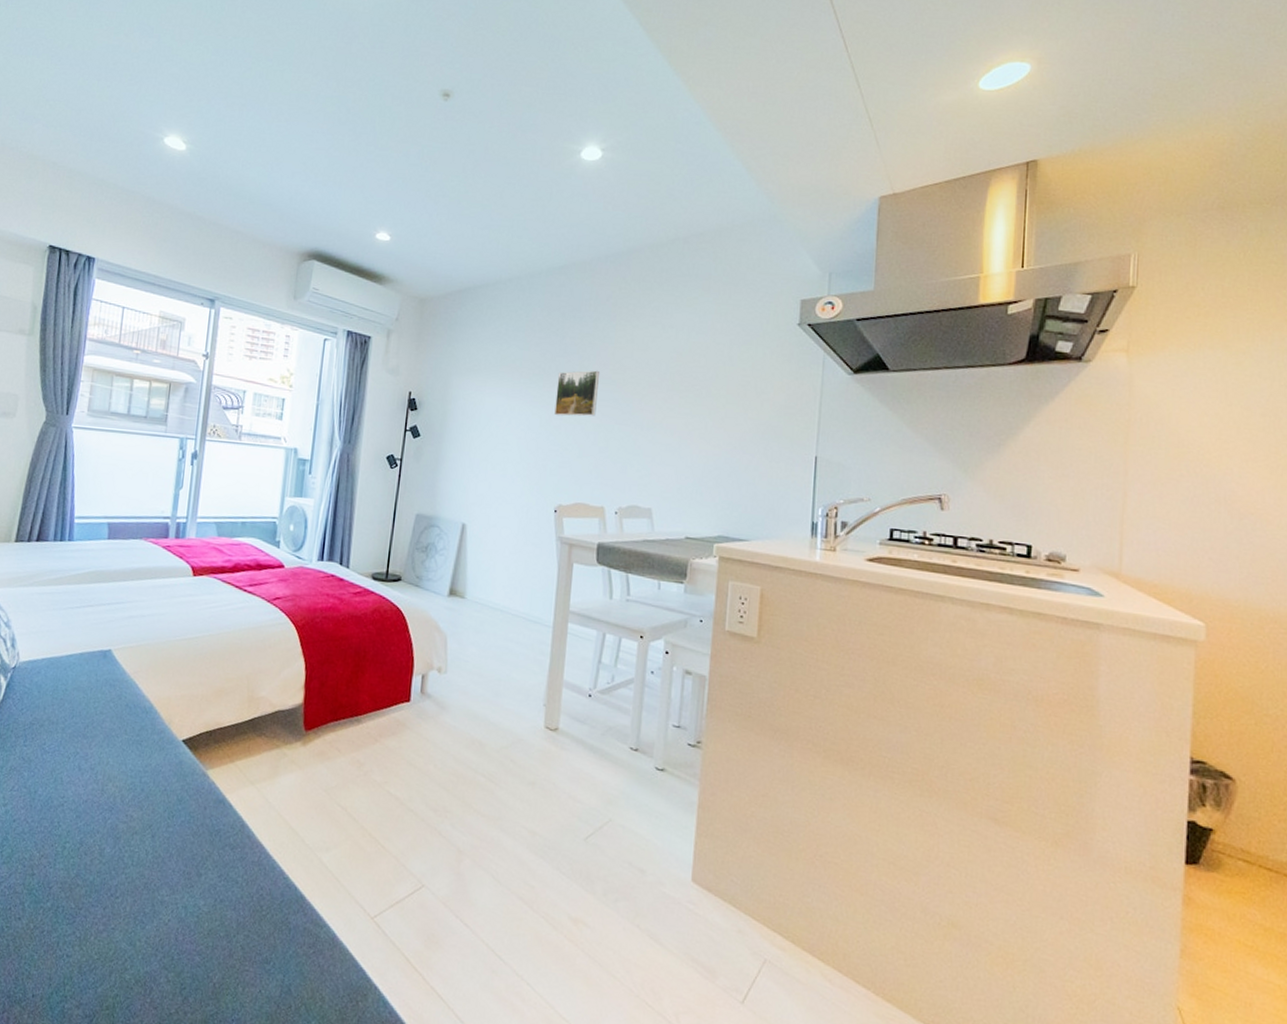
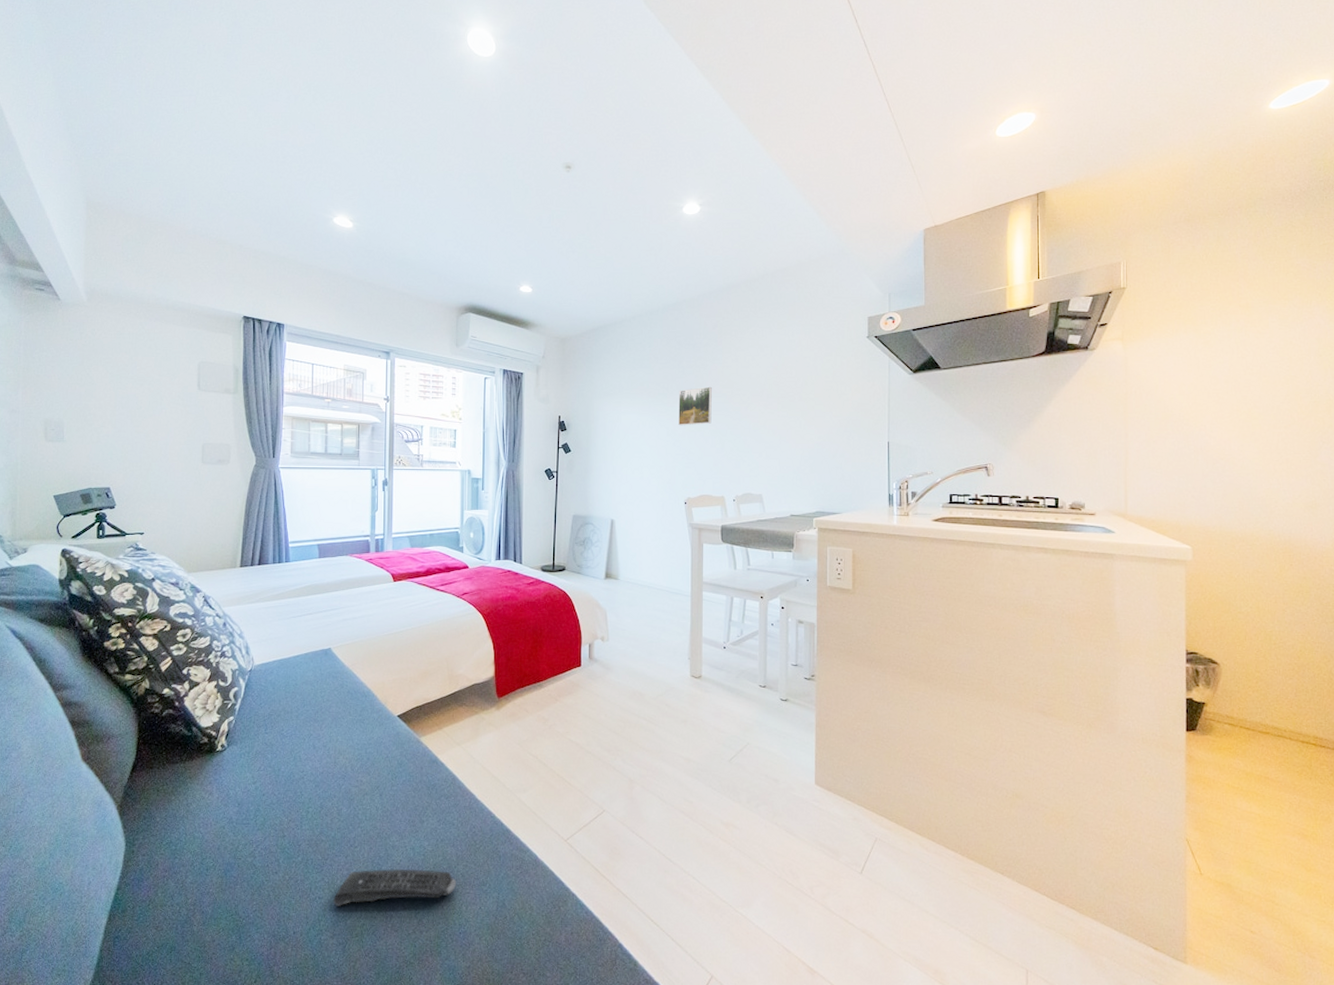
remote control: none [83,927,234,974] -> present [333,869,456,906]

